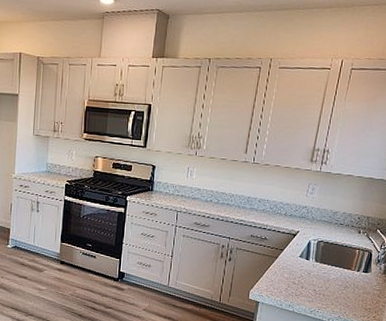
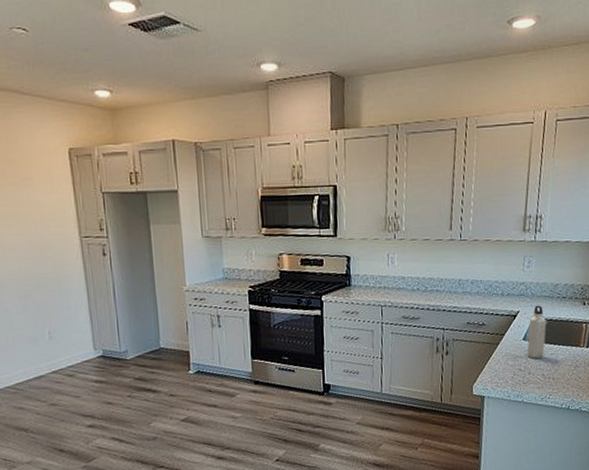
water bottle: none [302,228,323,275] -> present [527,305,546,359]

